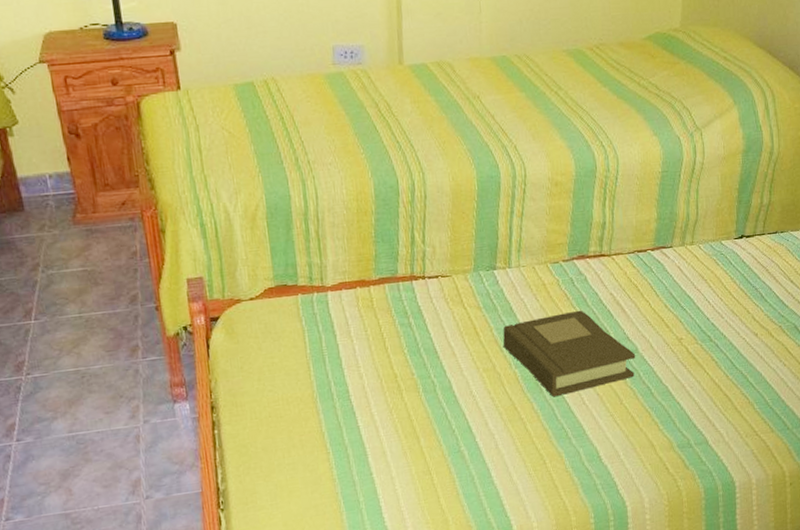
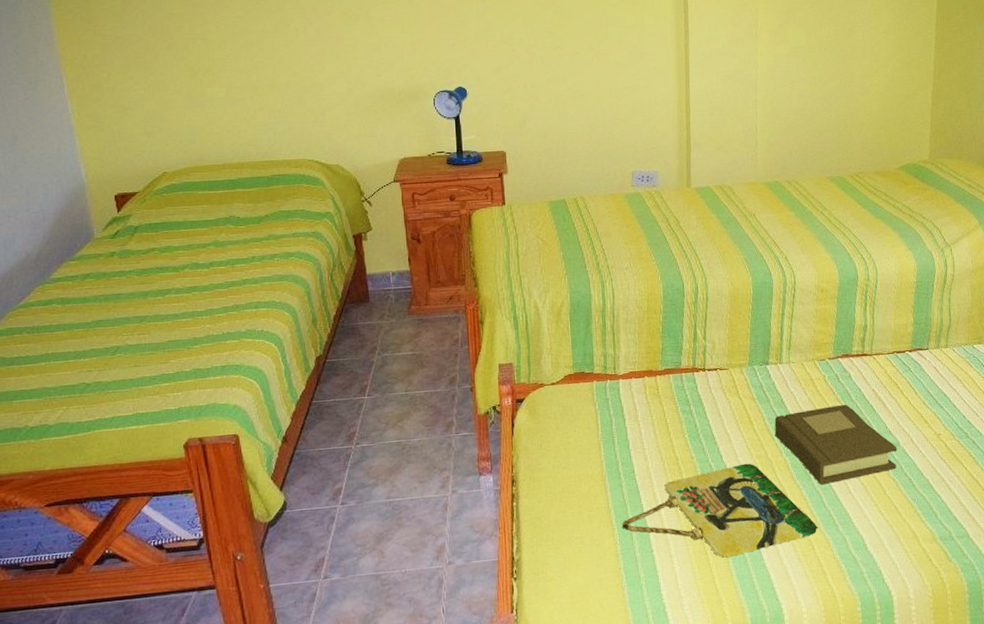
home sign: none [337,377,549,477] -> present [621,463,817,558]

